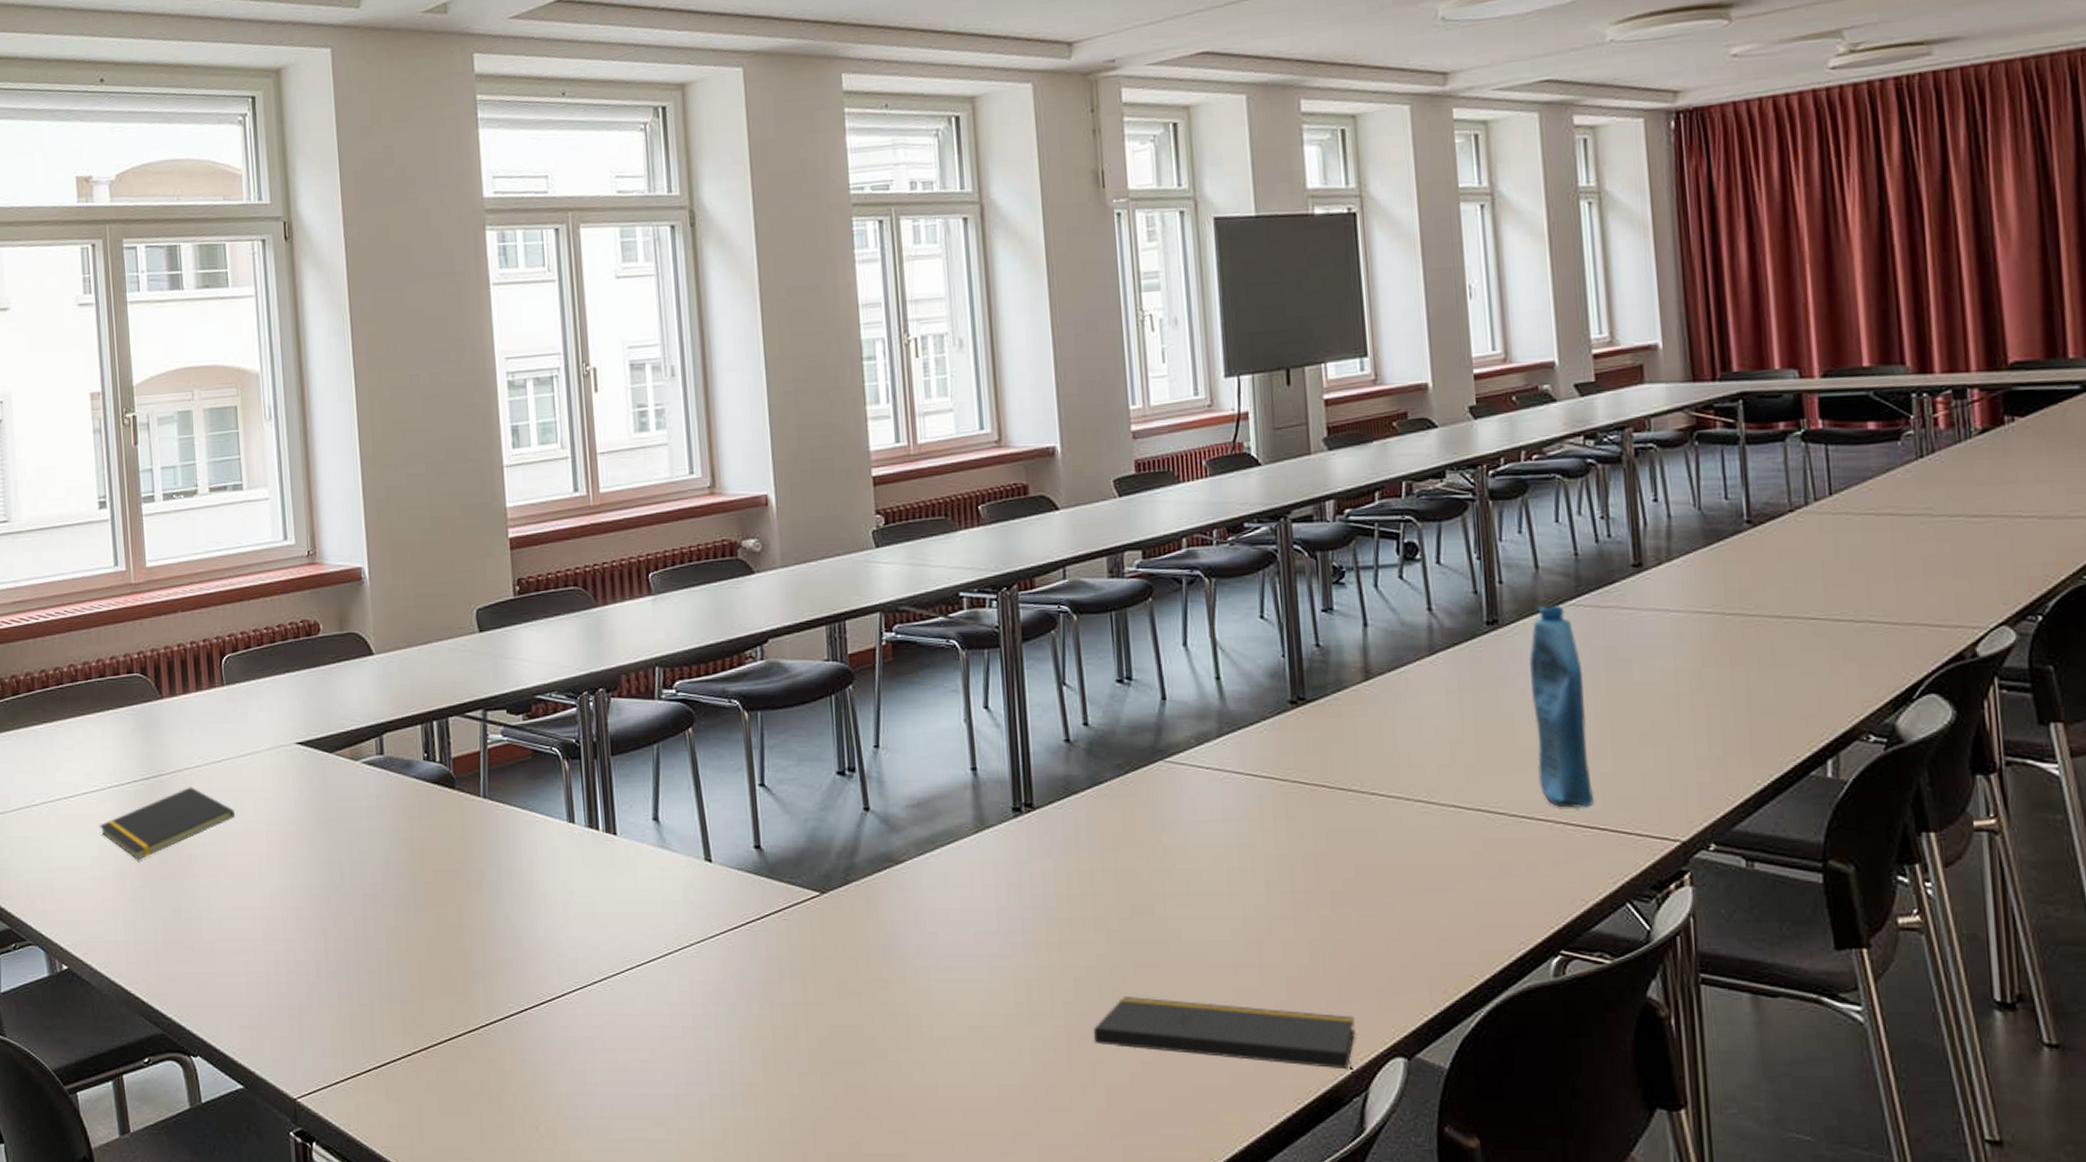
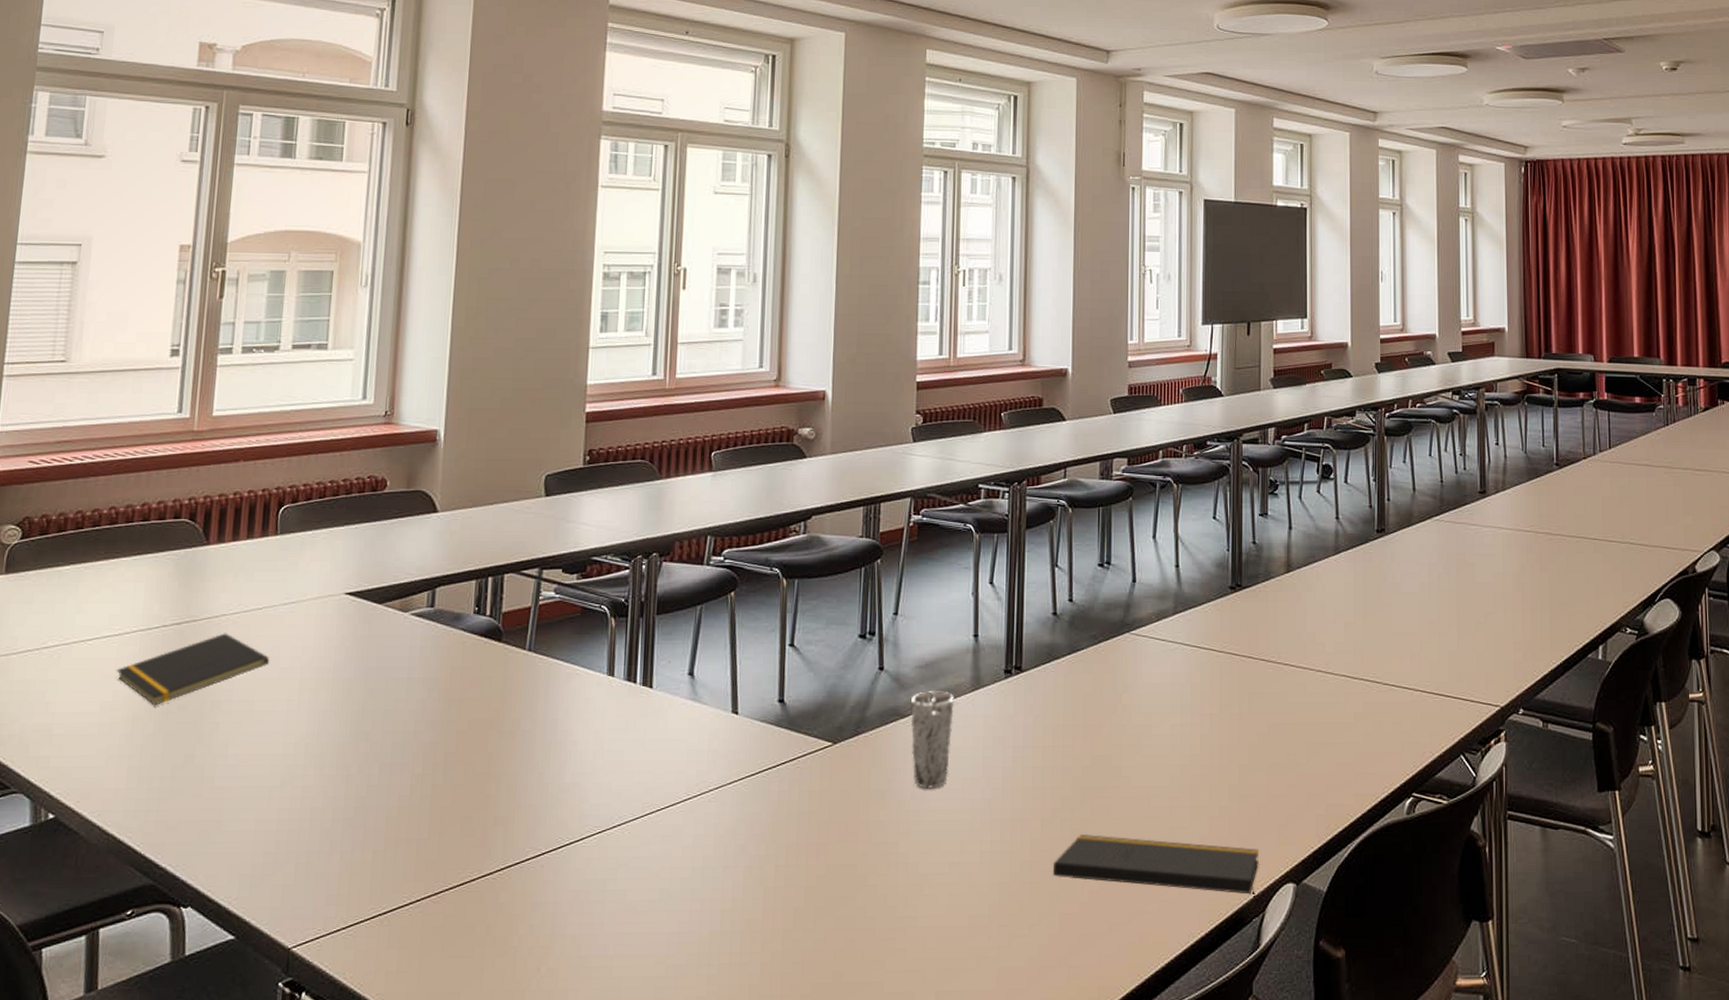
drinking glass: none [905,832,958,943] -> present [911,690,954,789]
bottle: present [1528,604,1595,808] -> none [1404,519,1444,679]

